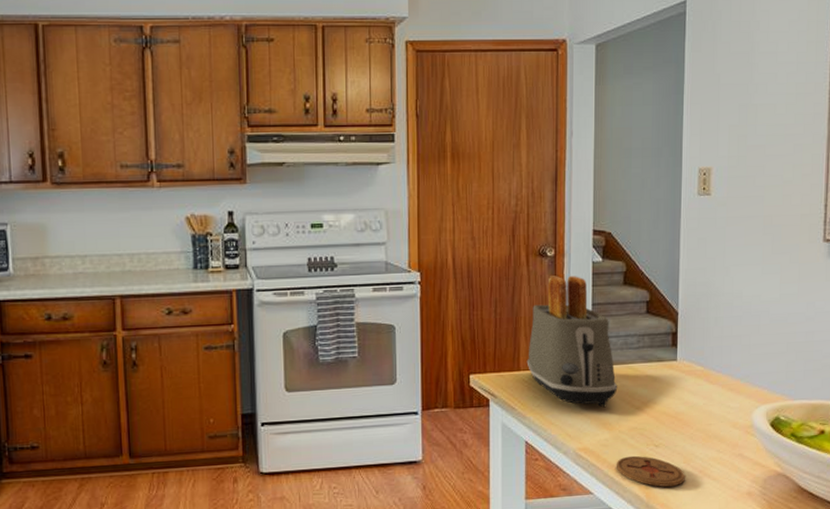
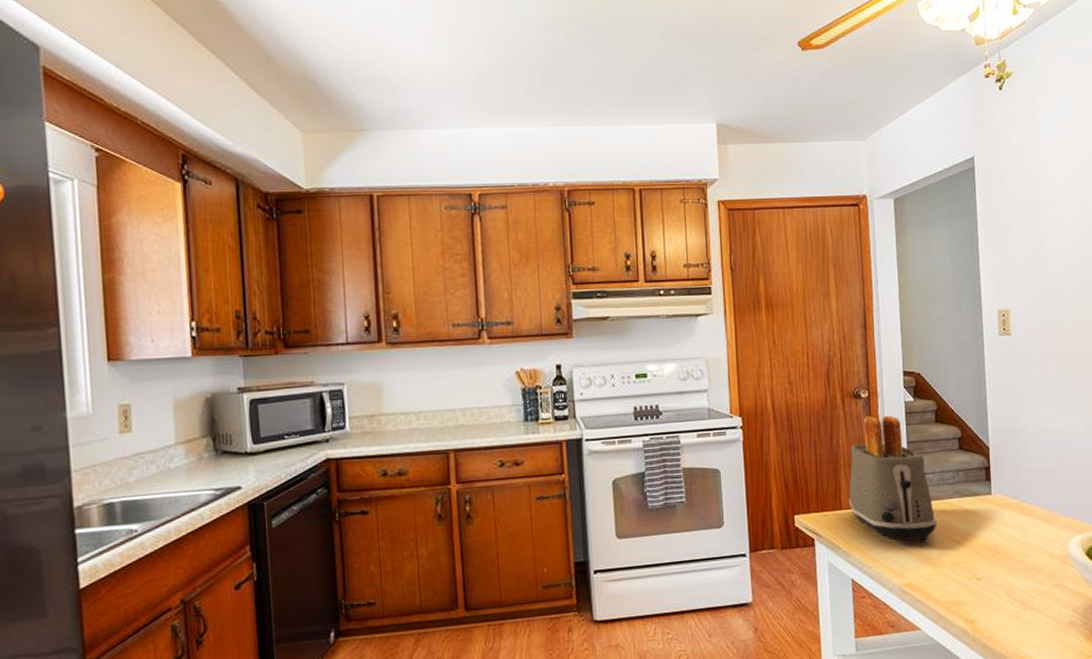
coaster: present [616,455,685,487] -> none [940,589,1009,620]

